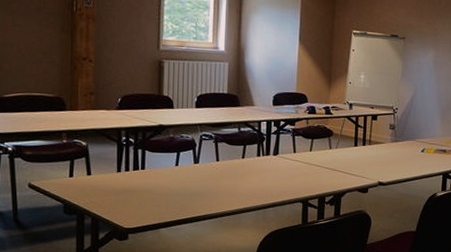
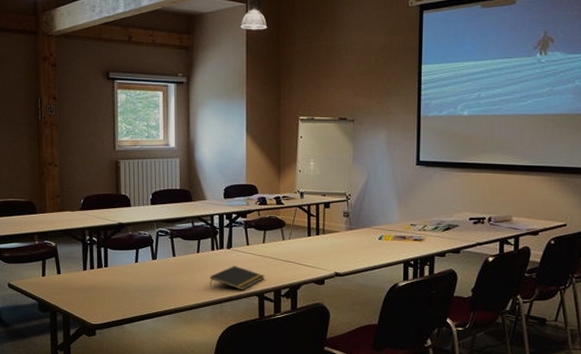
notepad: none [253,171,310,196] -> present [209,265,265,290]

